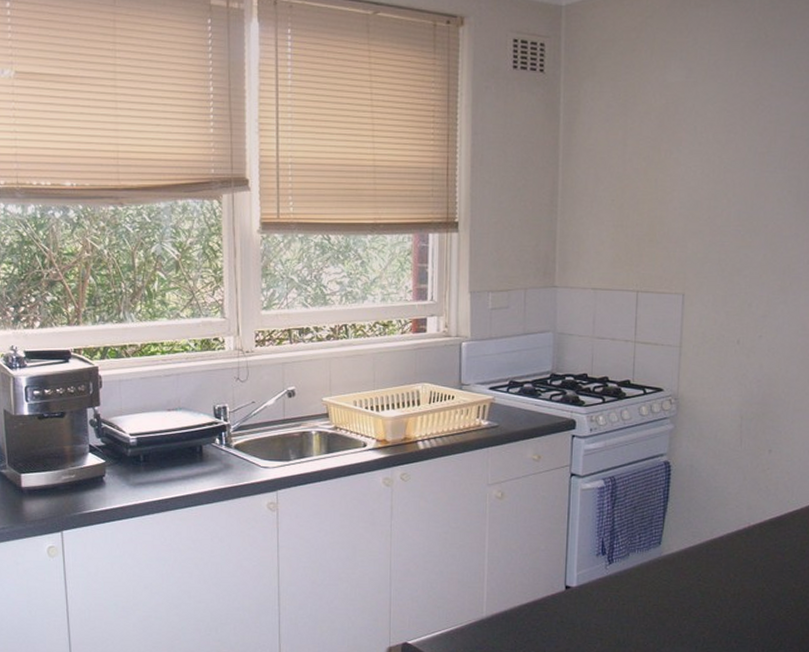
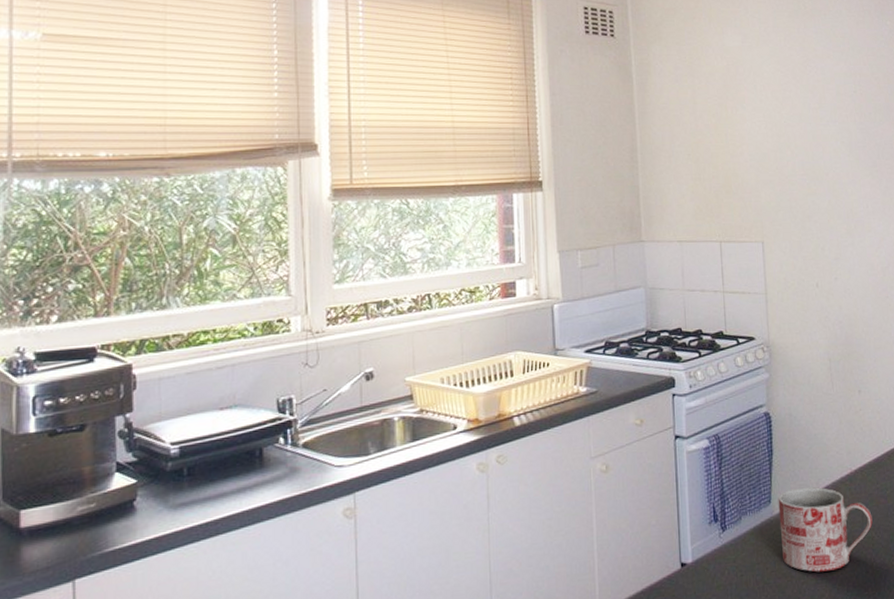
mug: none [666,534,766,612] -> present [778,487,873,573]

